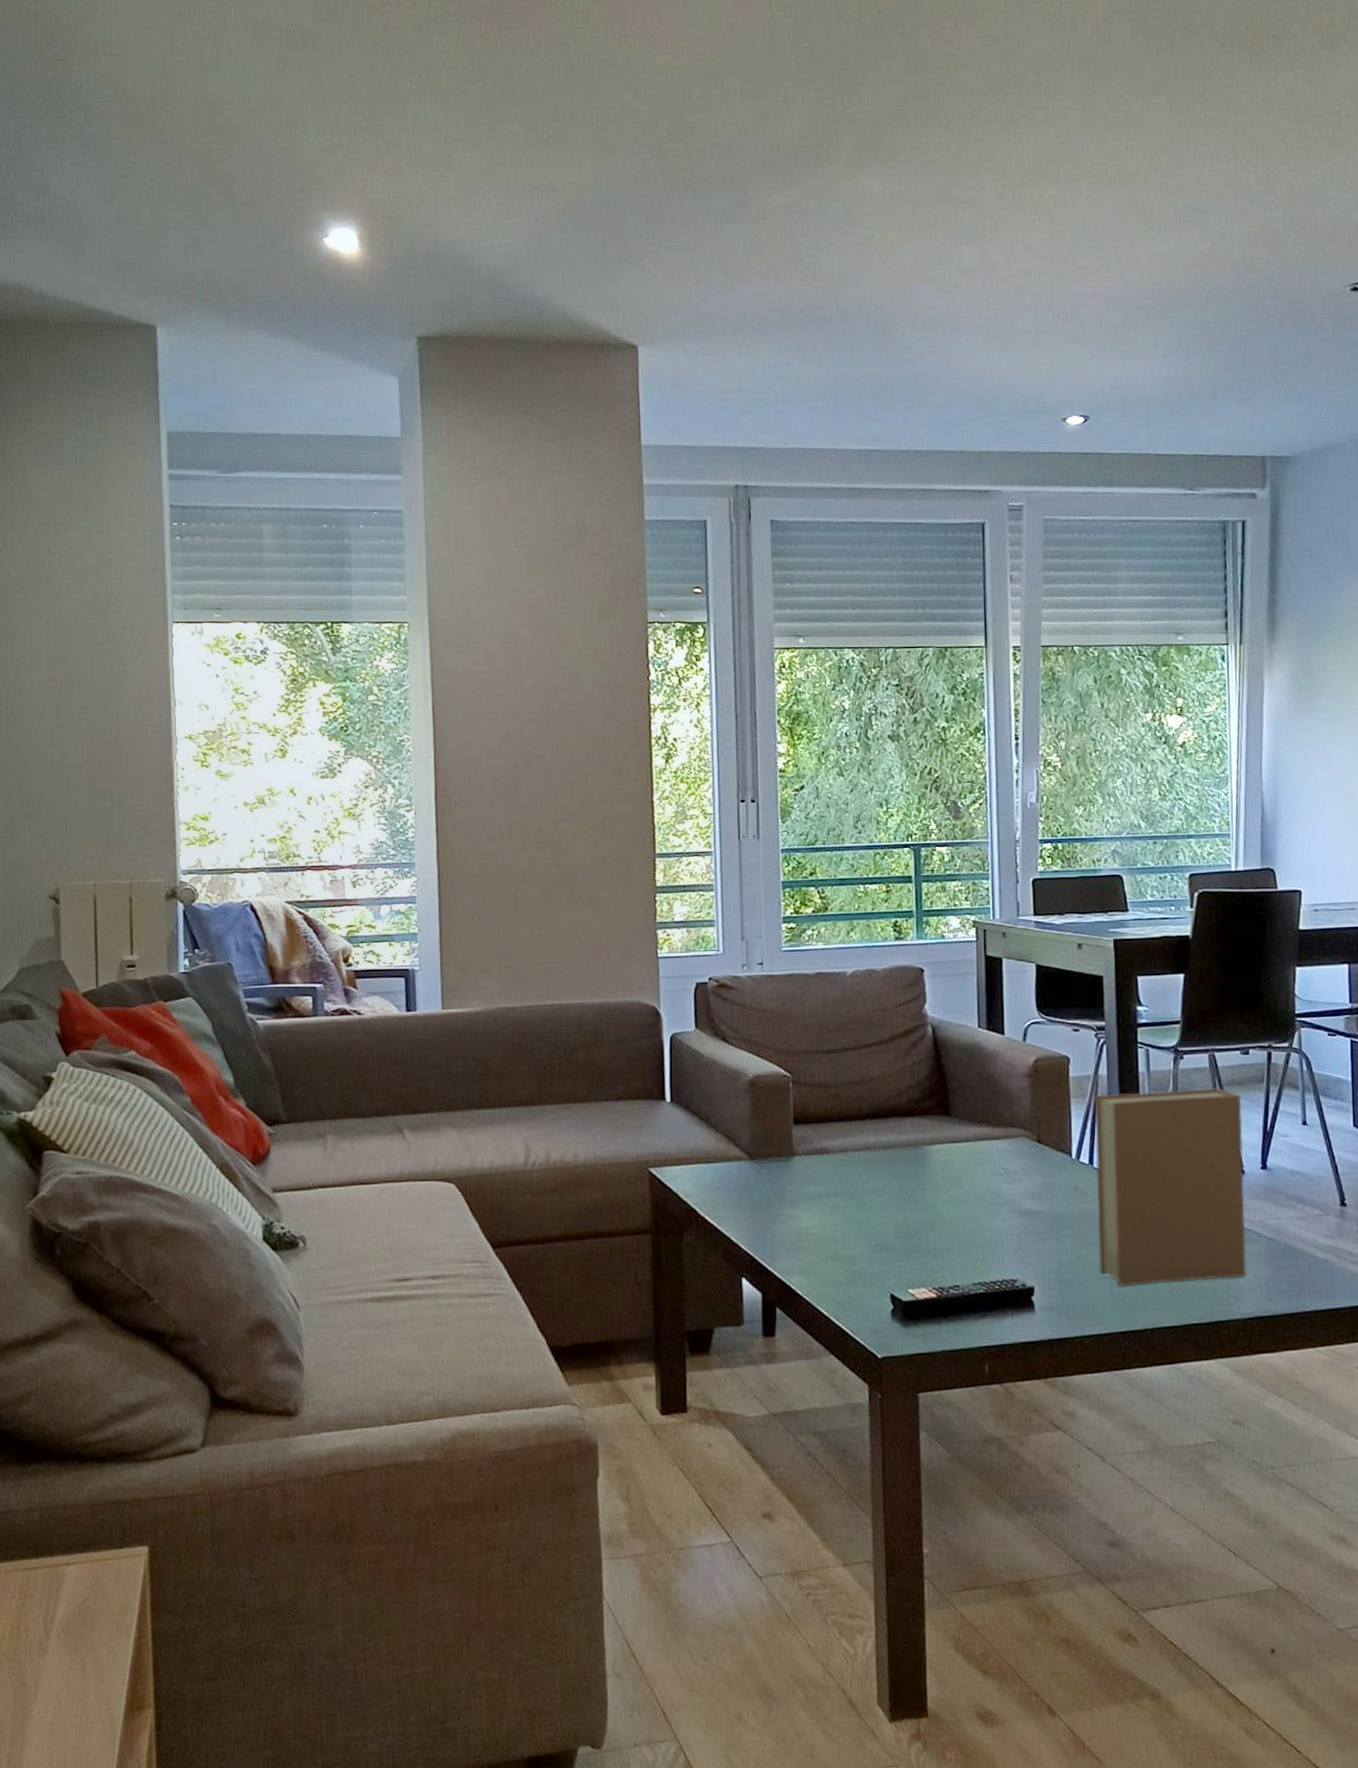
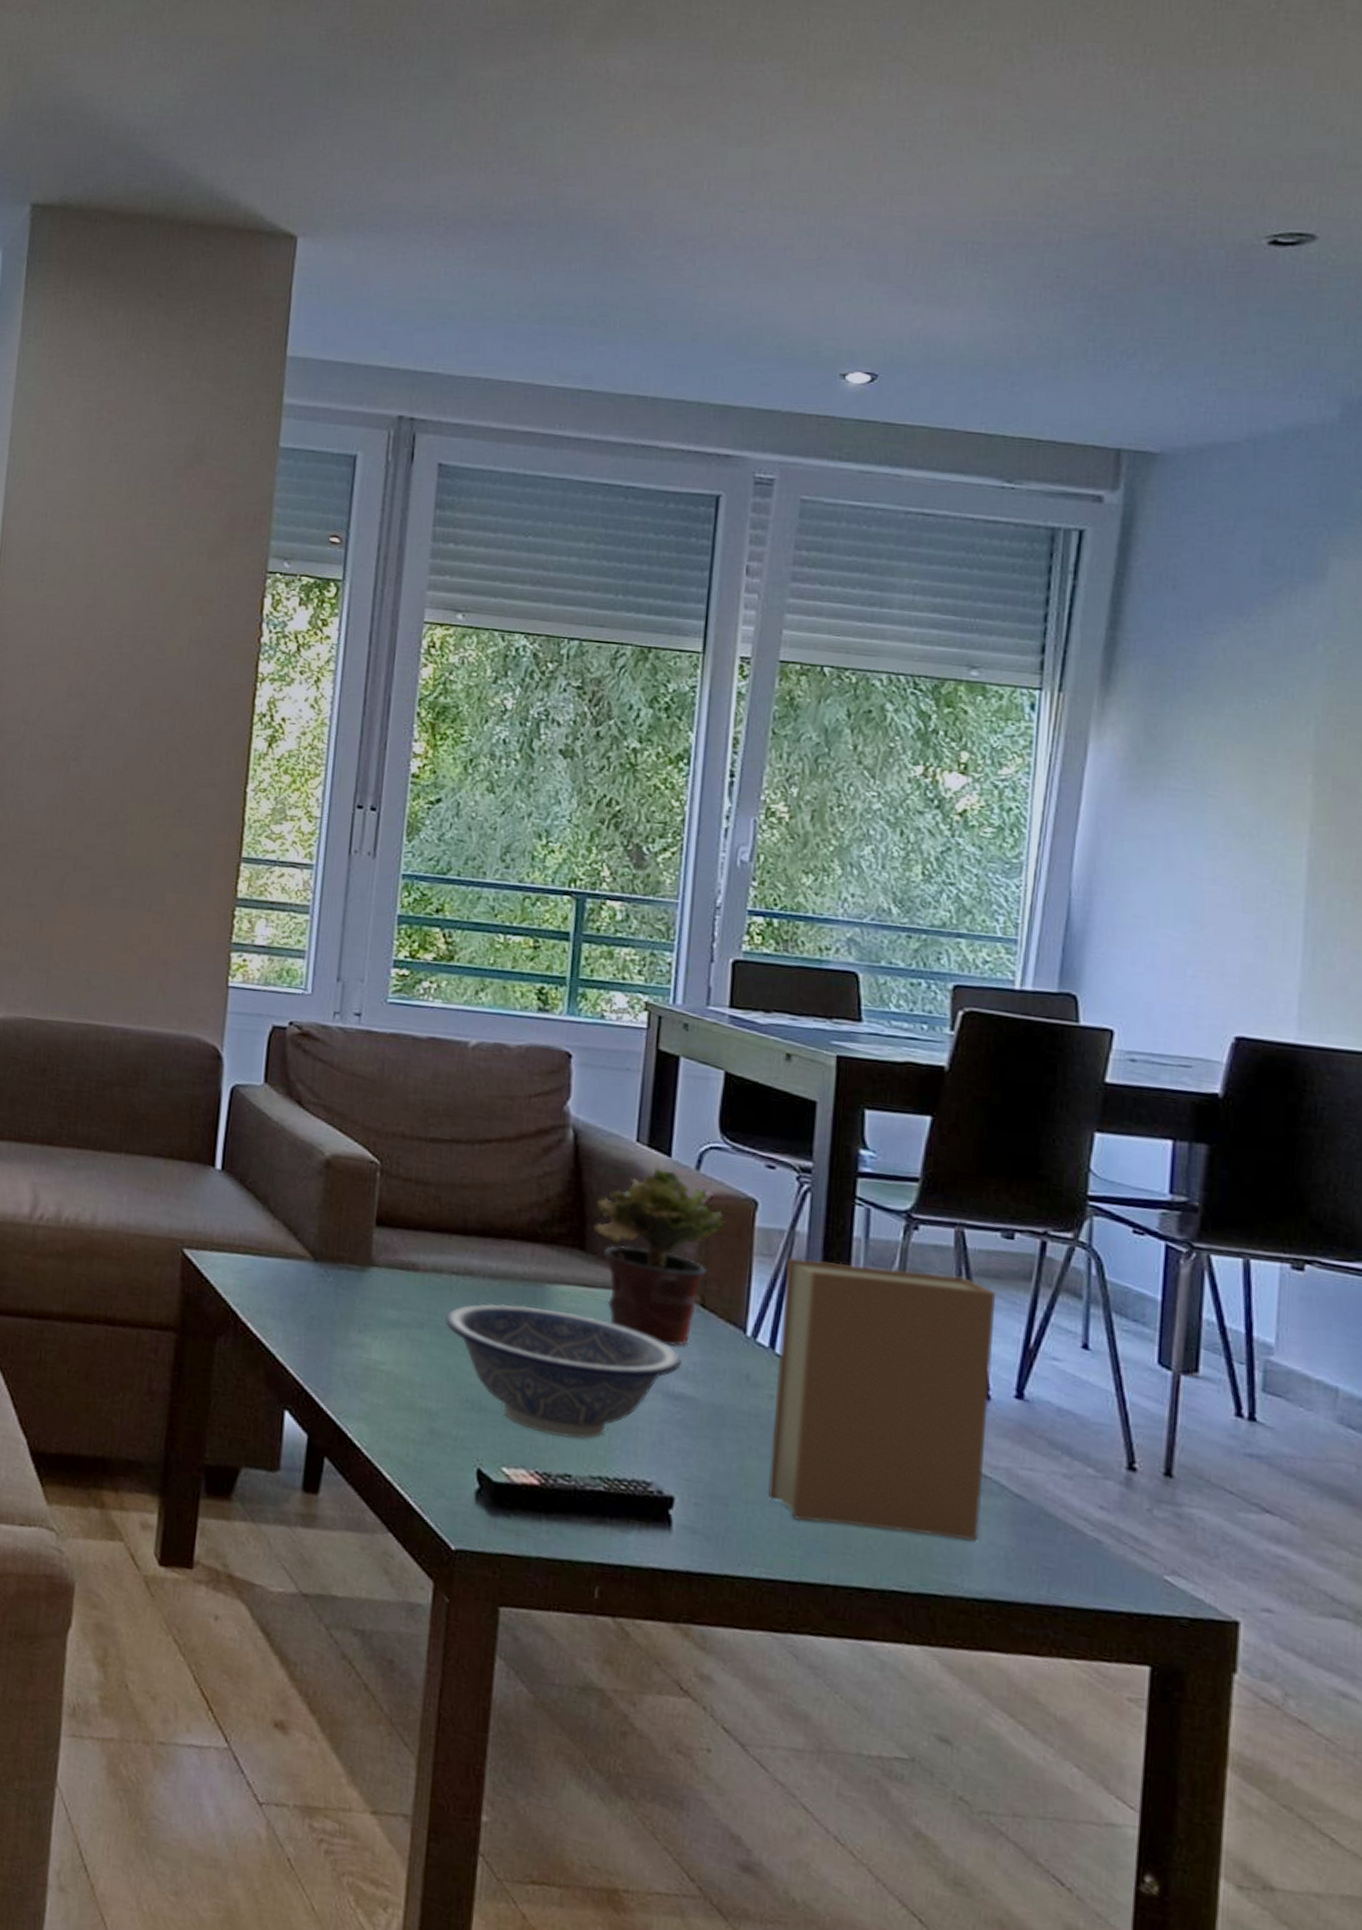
decorative bowl: none [854,1165,1028,1259] -> present [445,1303,681,1439]
potted plant: none [953,1044,1048,1176] -> present [592,1167,726,1346]

